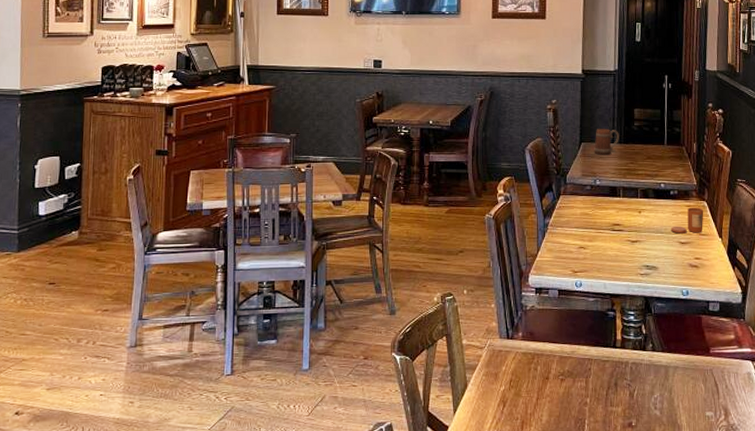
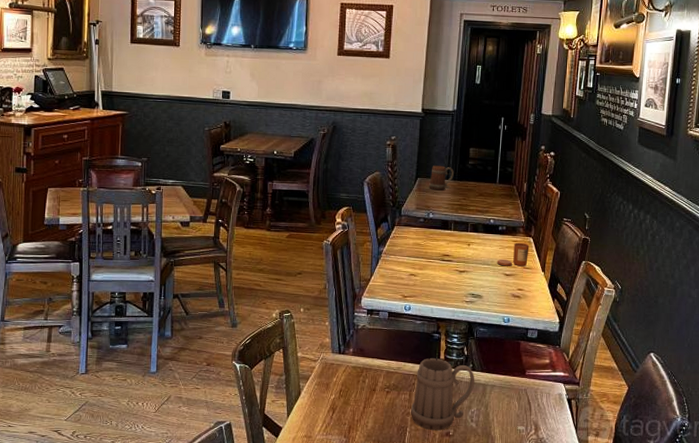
beer mug: none [587,339,656,421] -> present [410,358,475,430]

